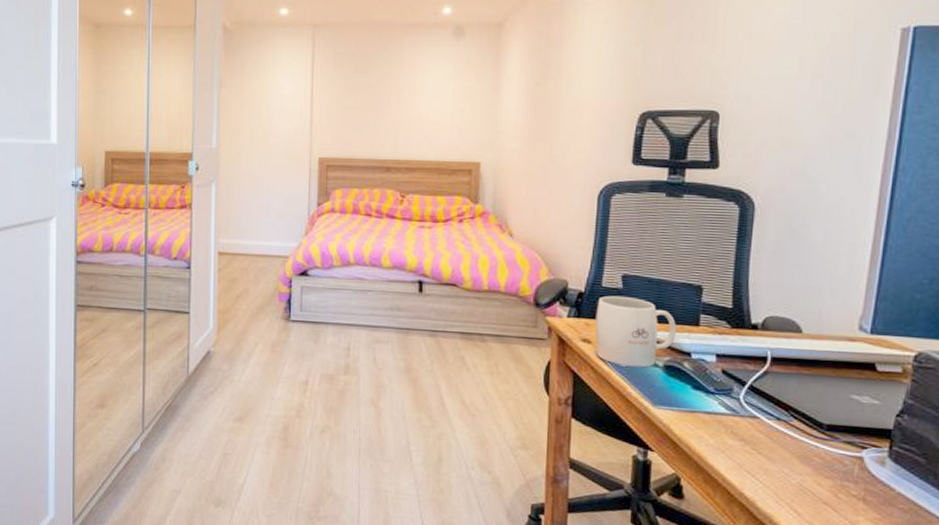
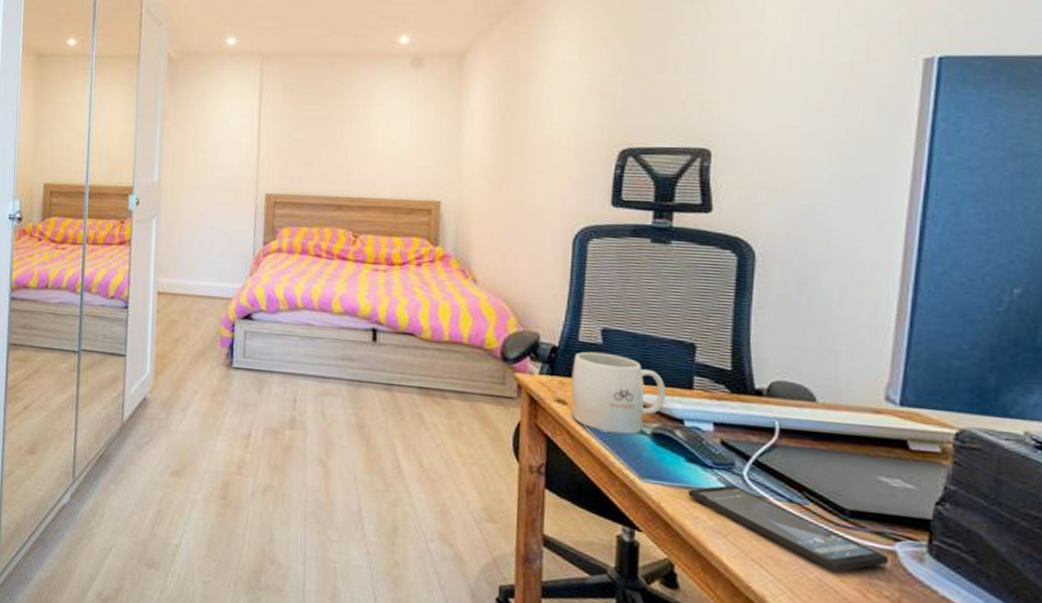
smartphone: none [693,407,857,477] -> present [688,485,889,572]

